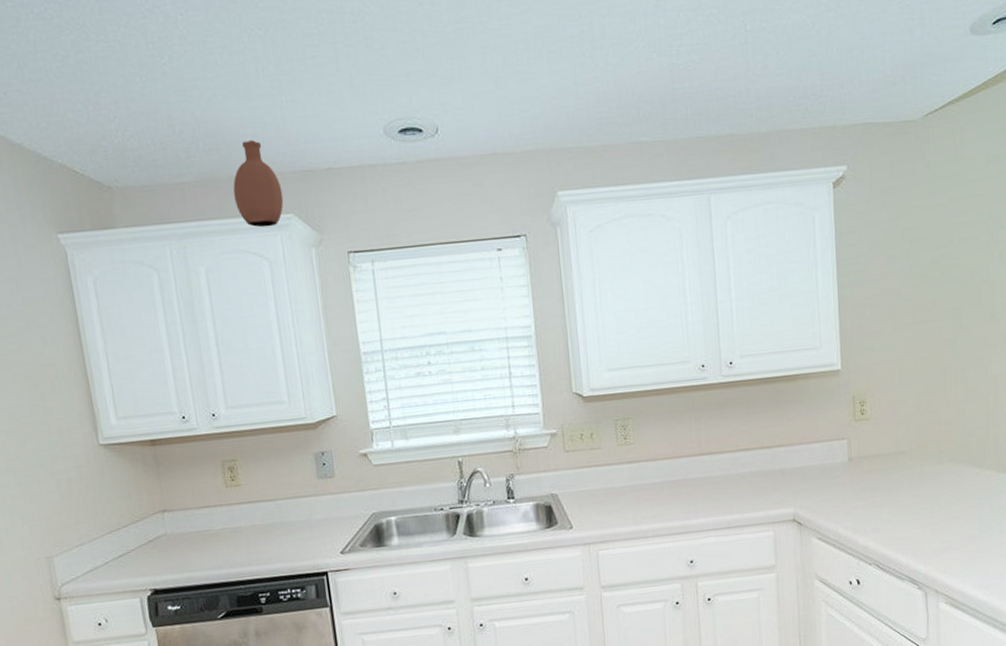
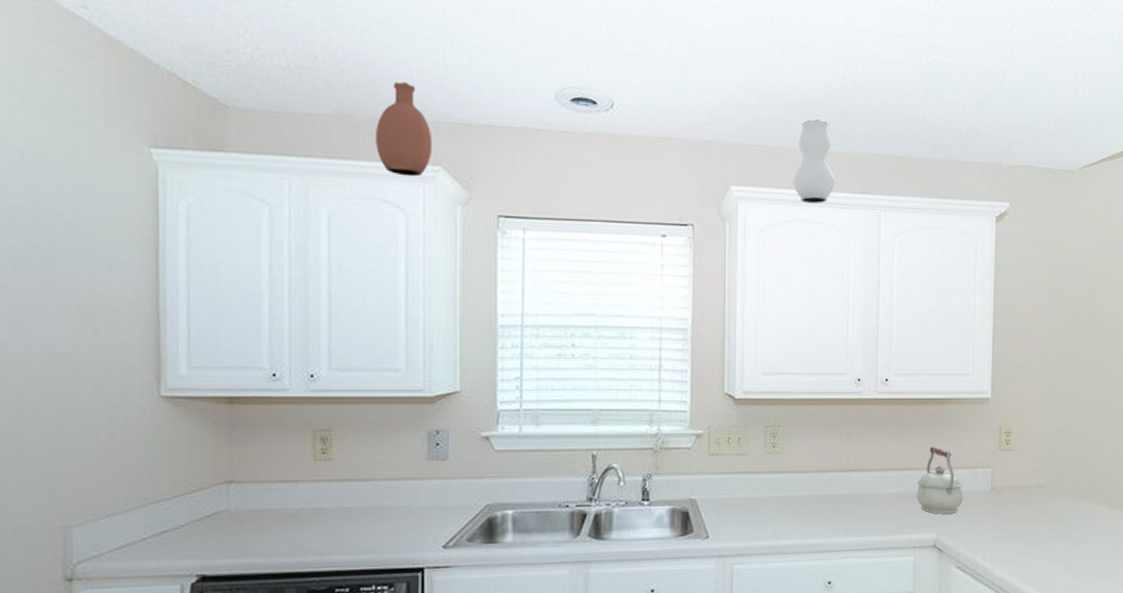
vase: none [618,111,661,198] -> present [793,119,835,204]
kettle: none [770,423,820,489] -> present [916,446,964,514]

